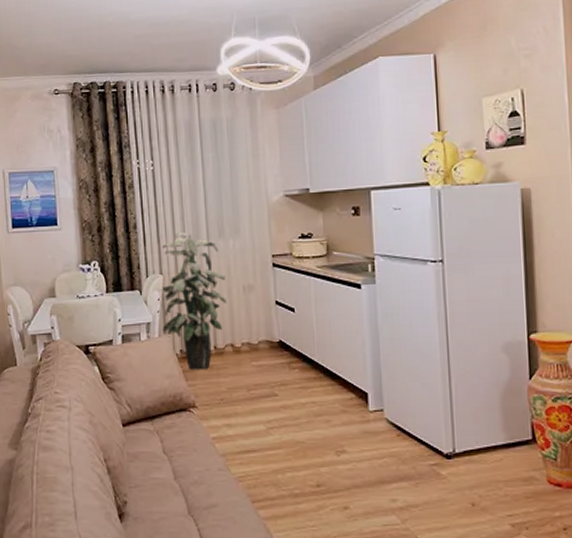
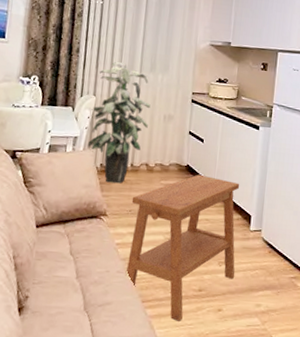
side table: none [221,350,359,523] -> present [125,174,240,321]

